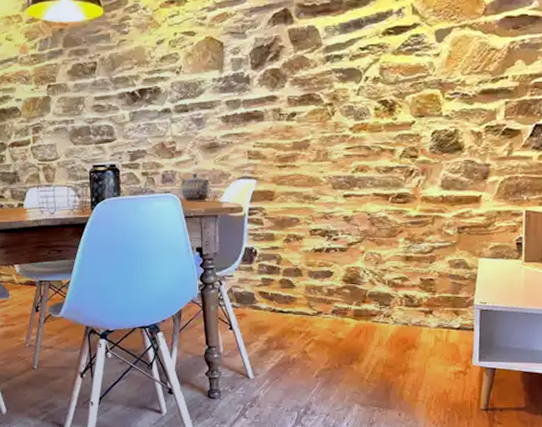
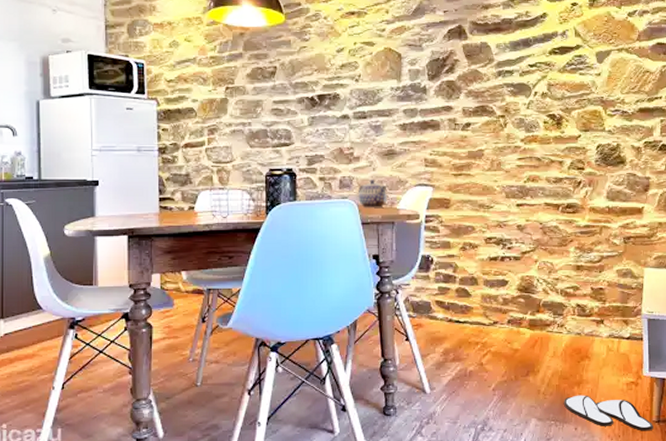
slippers: none [388,383,481,419] -> present [564,395,653,431]

